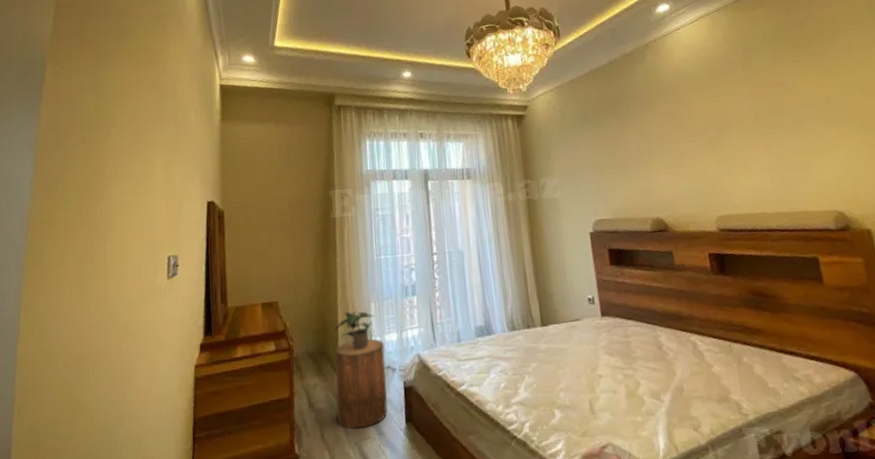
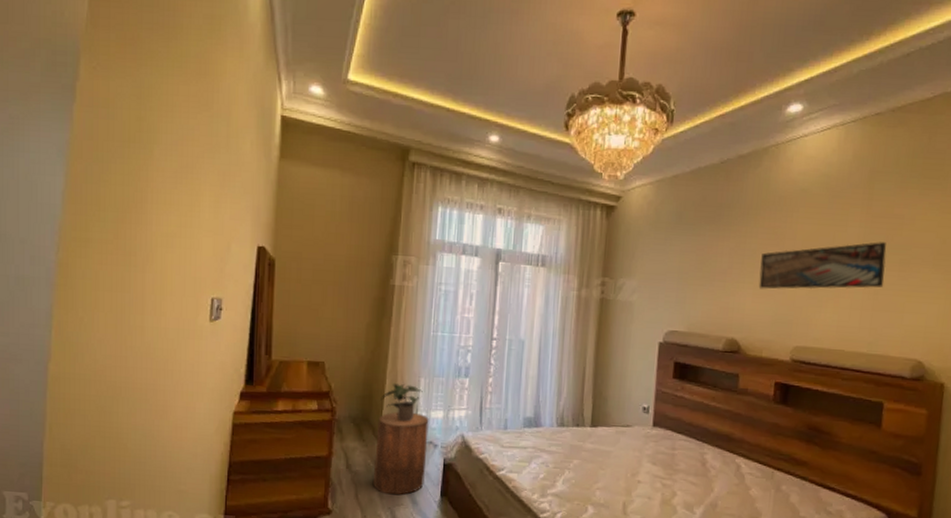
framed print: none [665,108,785,168] -> present [758,242,887,290]

